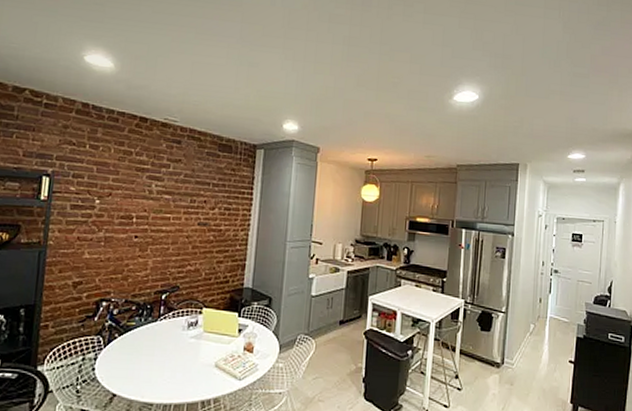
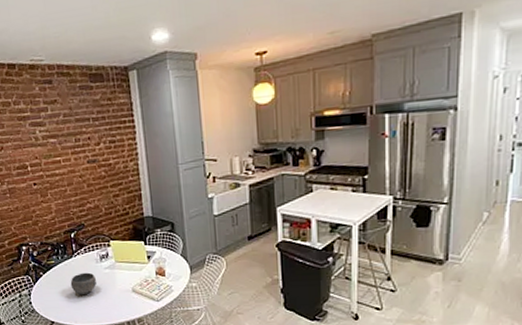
bowl: none [147,339,179,365] -> present [70,272,97,294]

